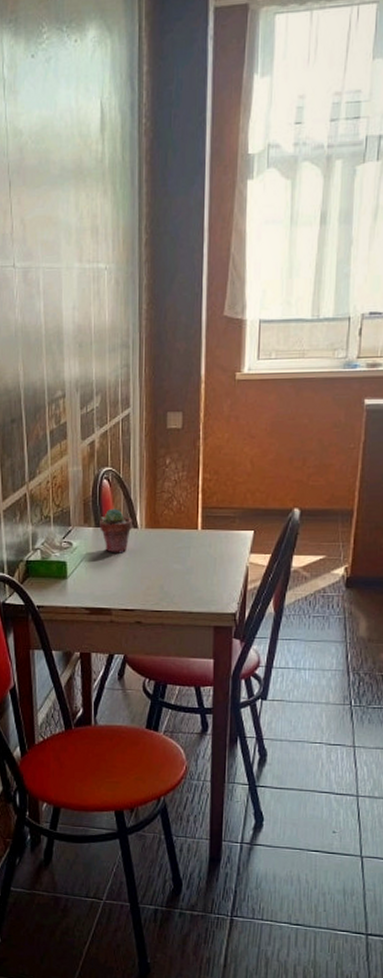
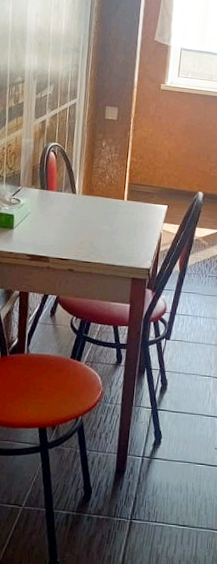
potted succulent: present [100,508,132,553] -> none [44,175,72,213]

